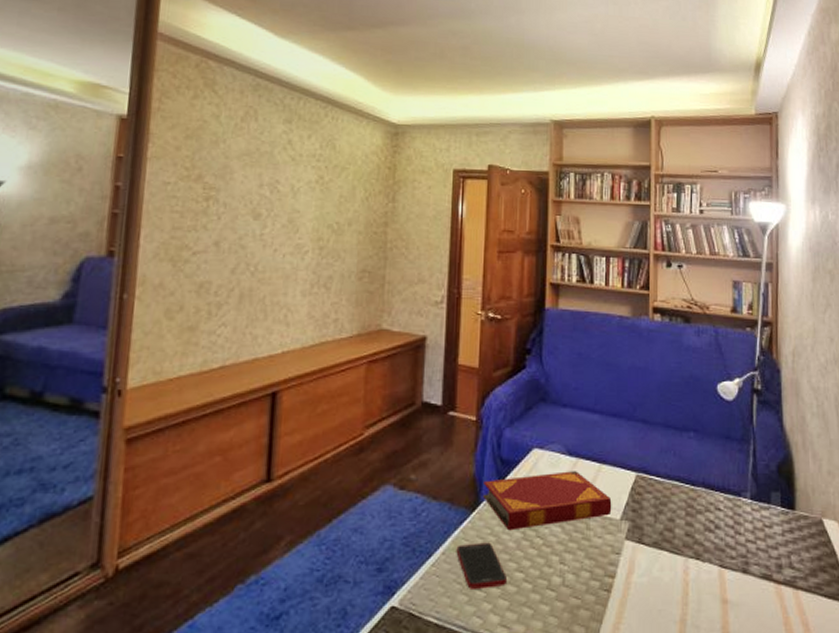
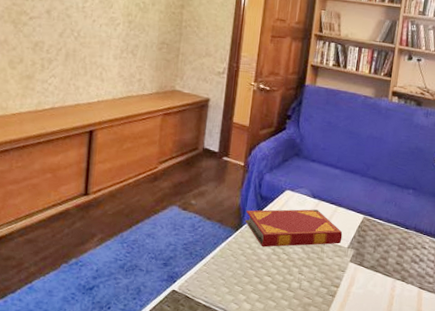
cell phone: present [456,542,508,589] -> none [222,253,259,285]

